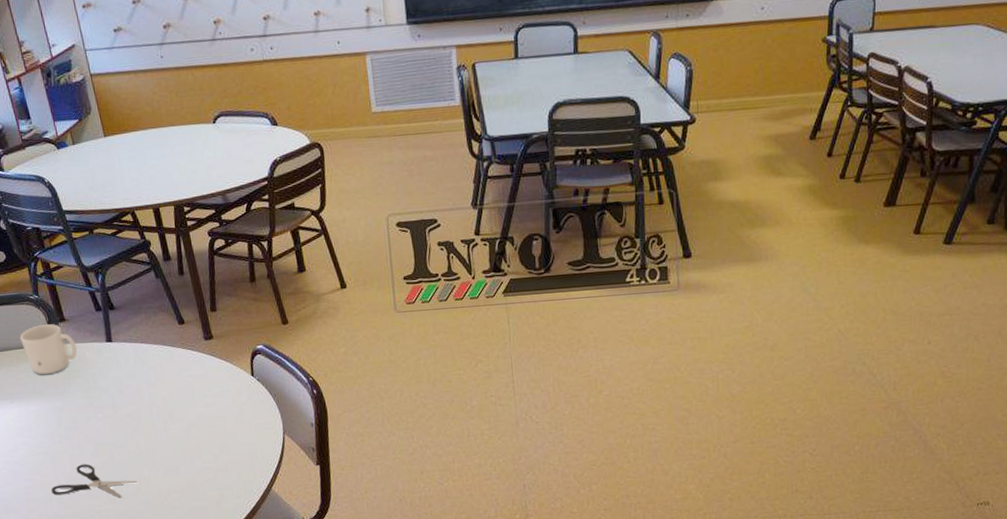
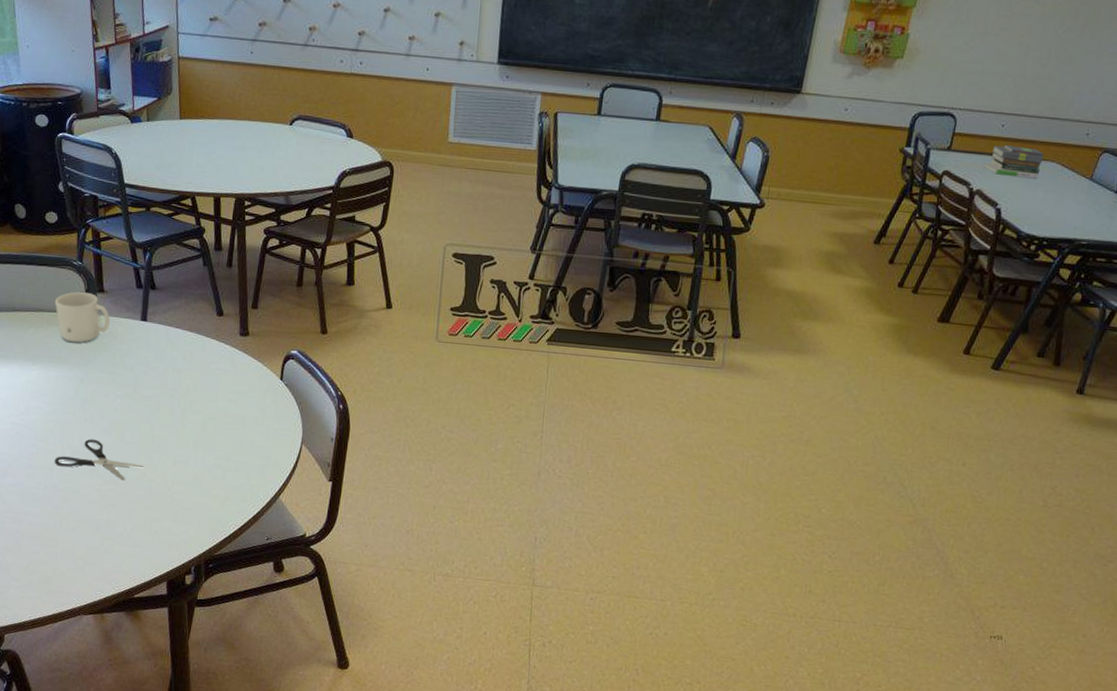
books: none [909,14,968,48] -> present [984,144,1044,179]

